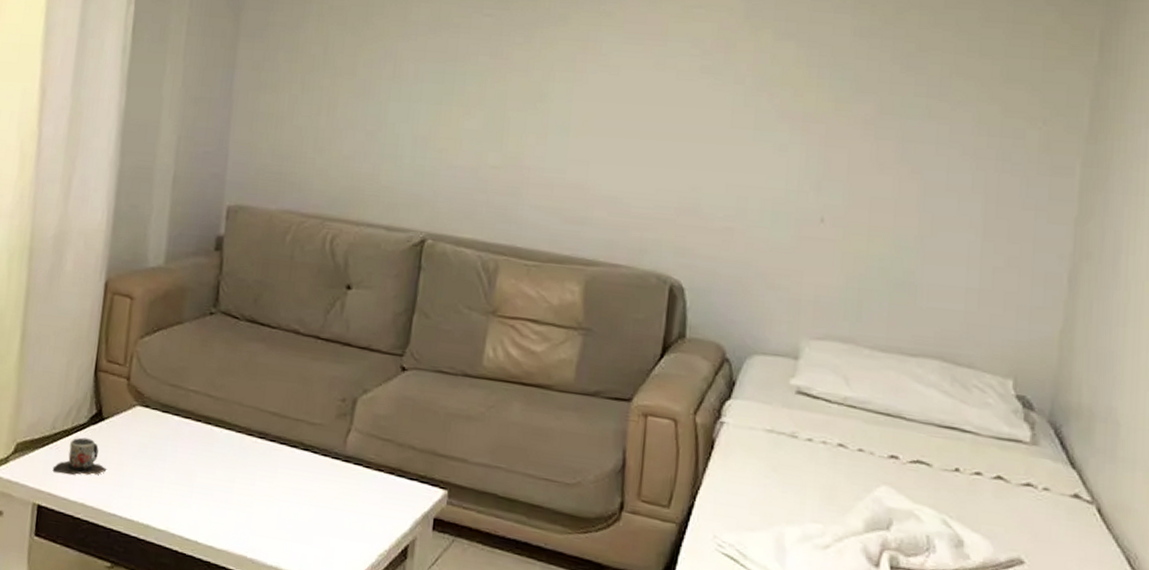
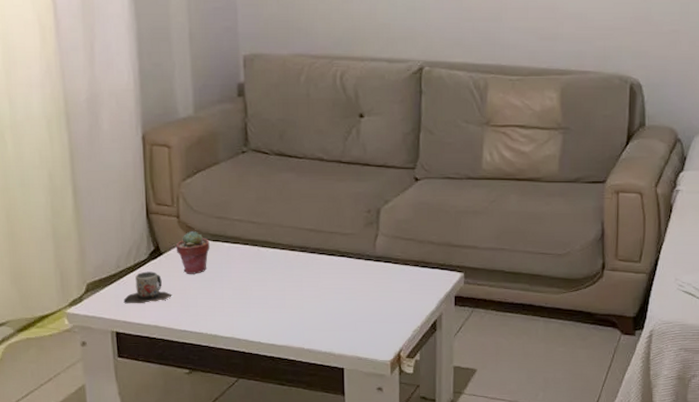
potted succulent: none [120,397,158,449] -> present [175,231,210,274]

